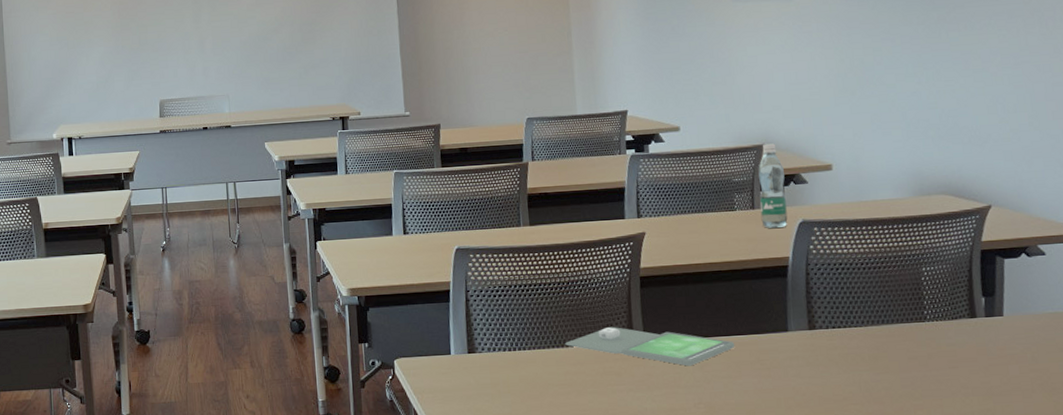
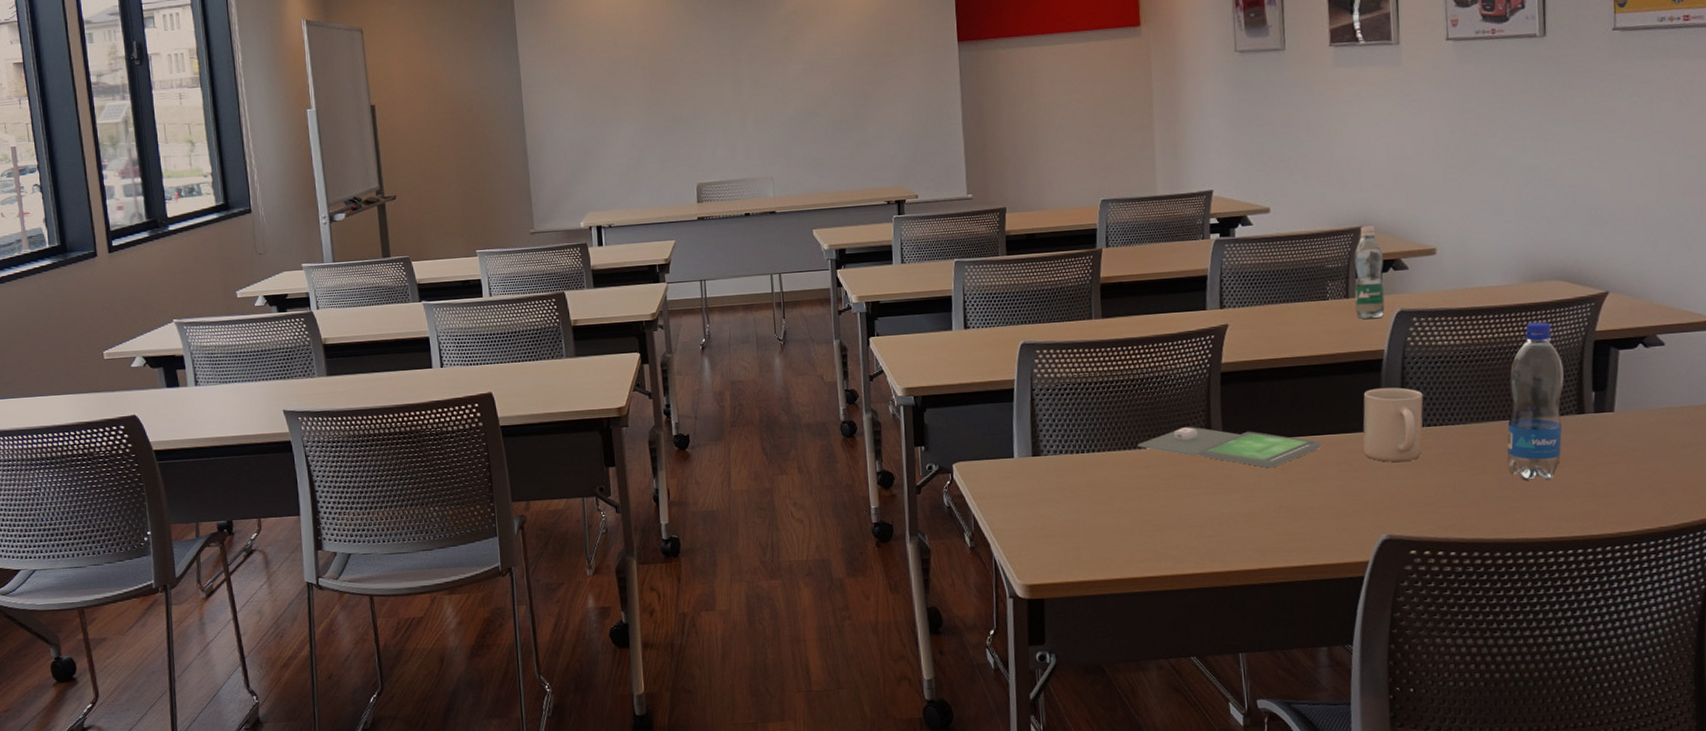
mug: none [772,292,829,362] -> present [1362,387,1424,463]
bottle: none [905,232,957,380] -> present [1507,321,1564,481]

